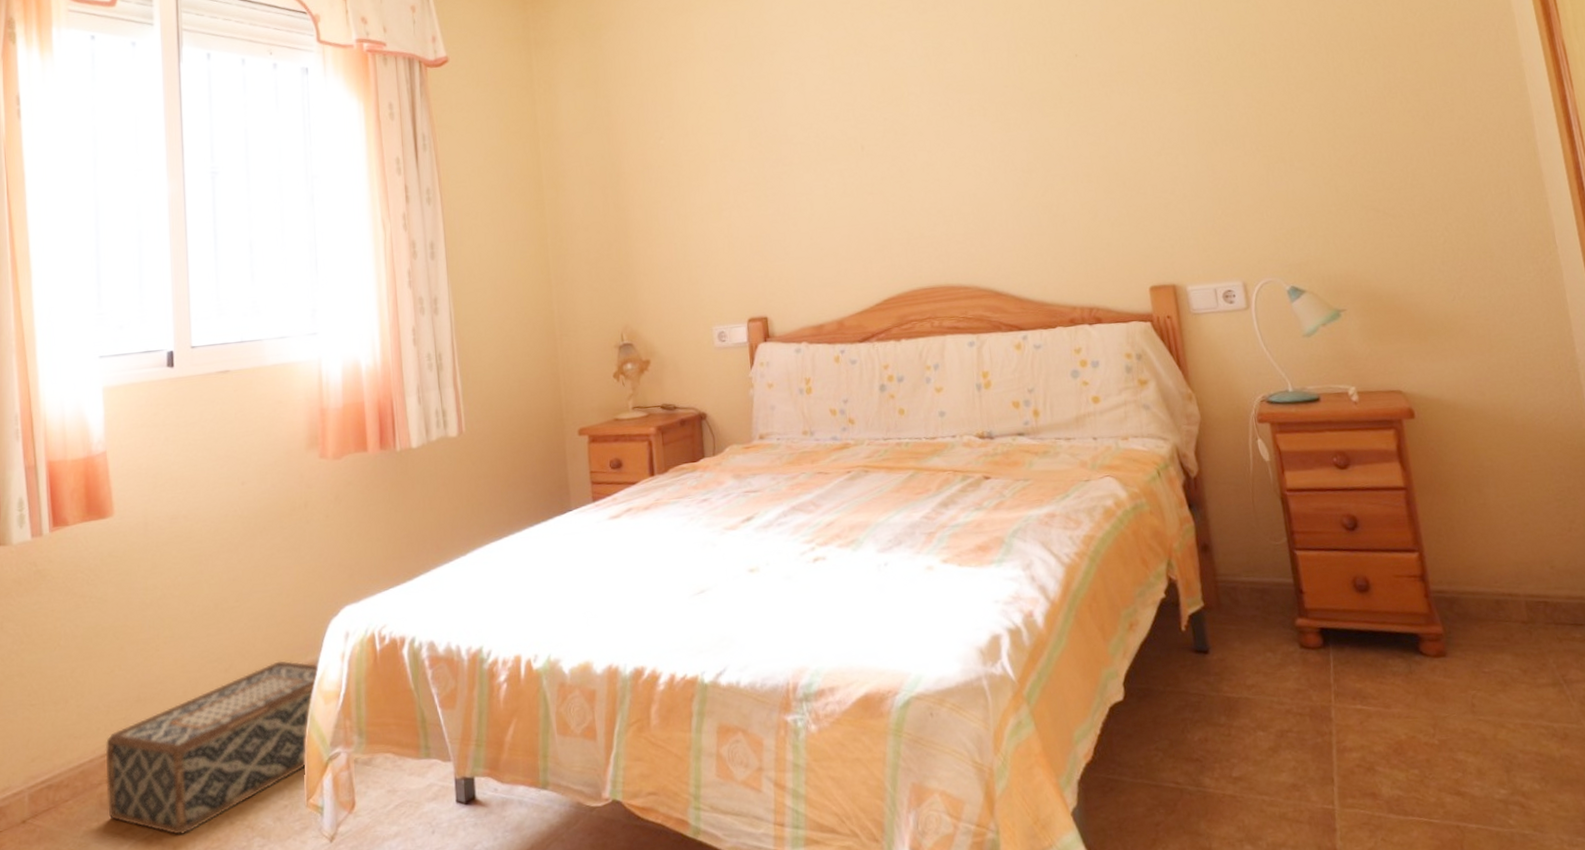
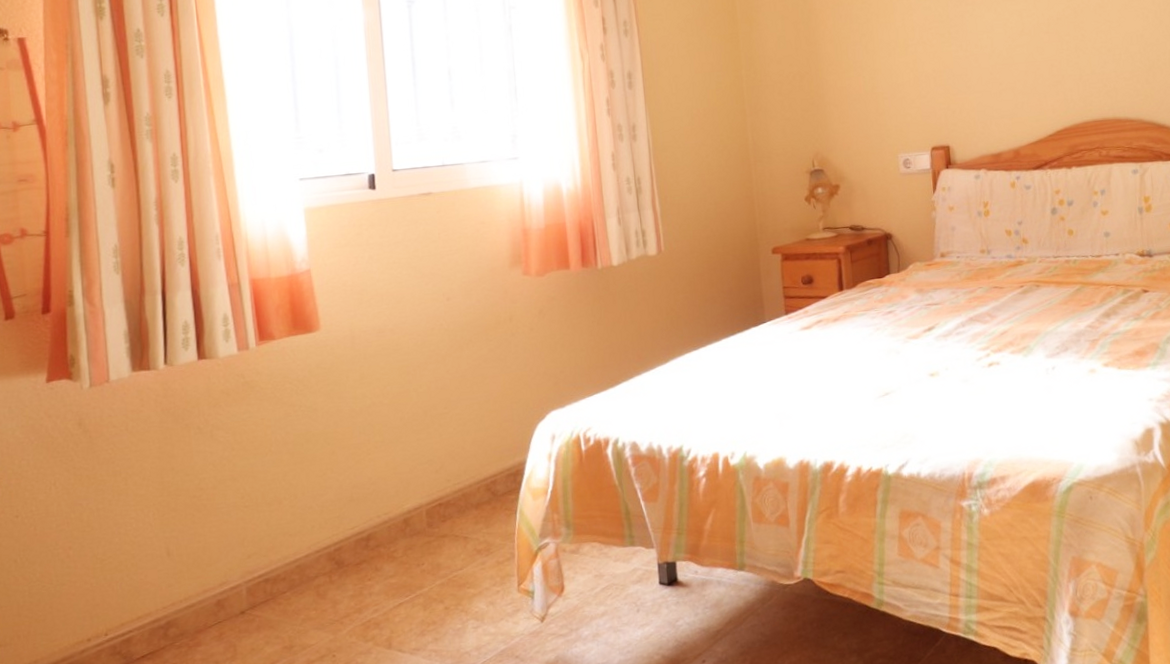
woven basket: present [105,661,318,835] -> none [320,461,526,620]

